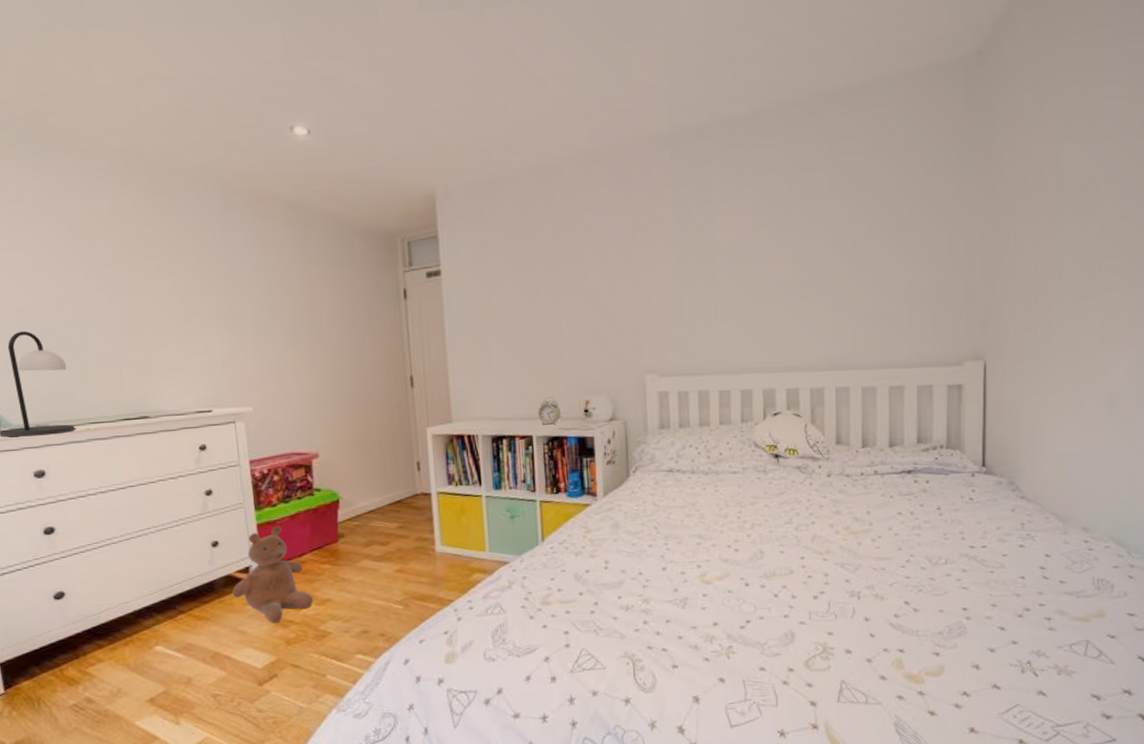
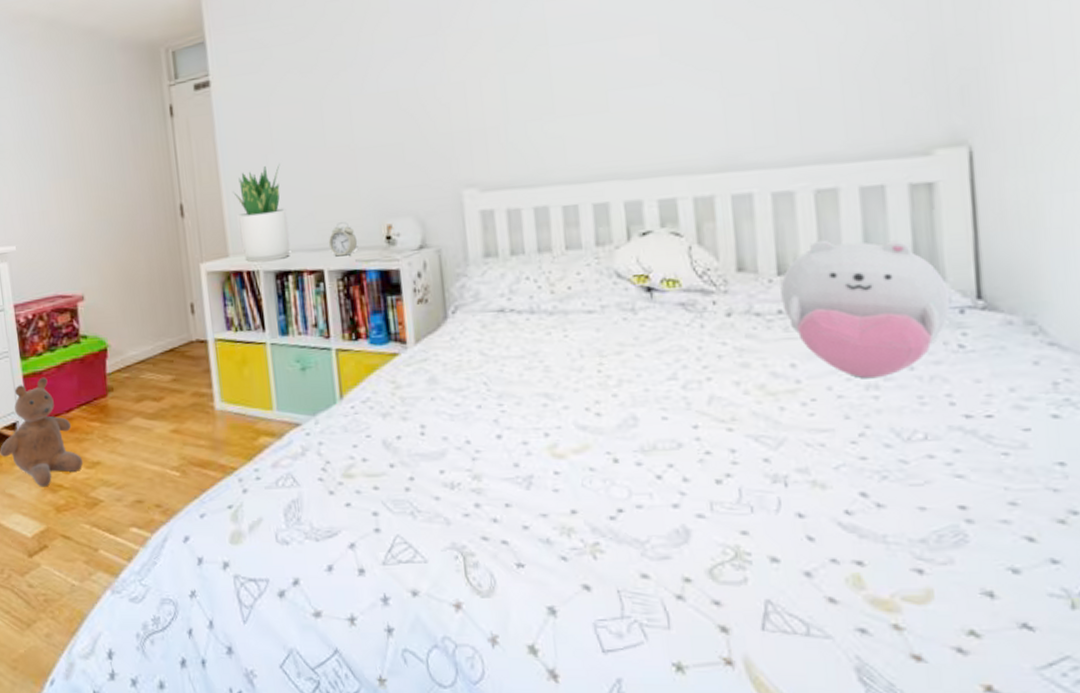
planter: none [458,346,505,428] -> present [233,164,290,263]
plush toy: none [863,422,967,522] -> present [780,239,951,379]

